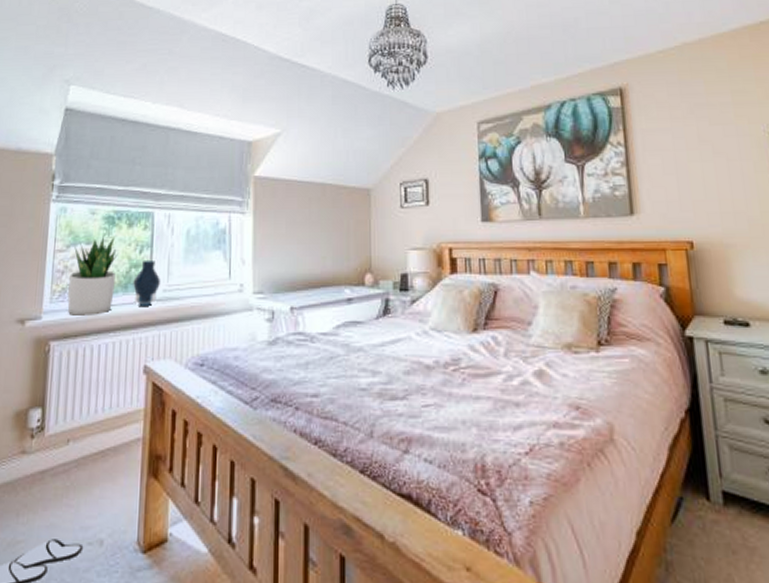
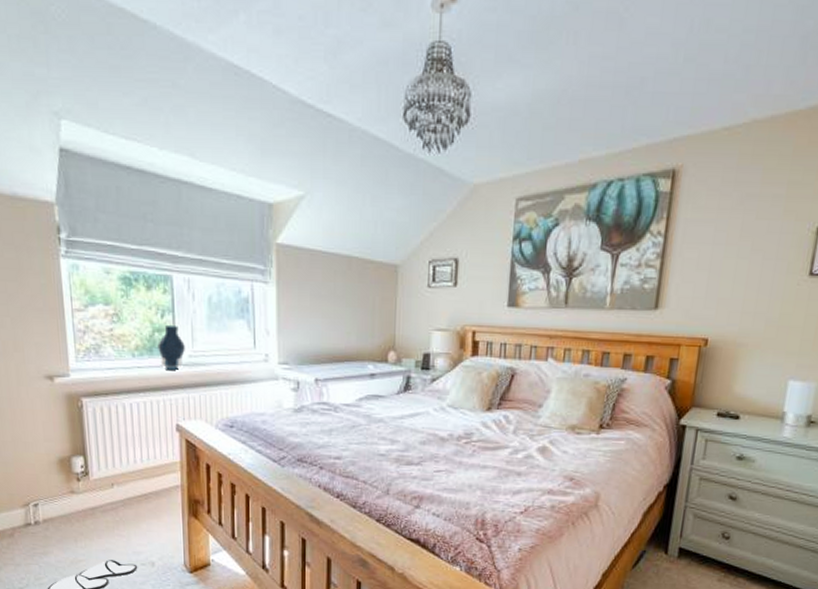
planter: present [67,237,118,317] -> none [92,298,140,377]

